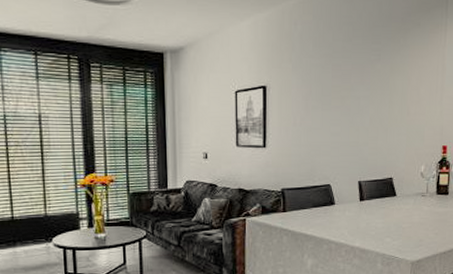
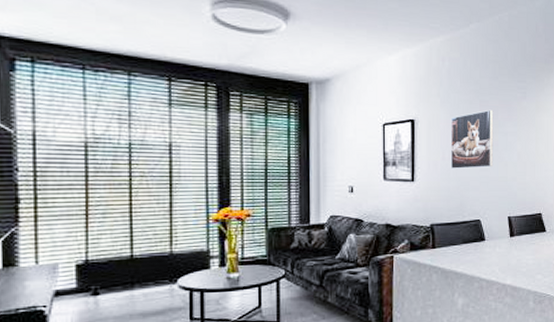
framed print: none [301,73,346,134] -> present [450,109,494,169]

